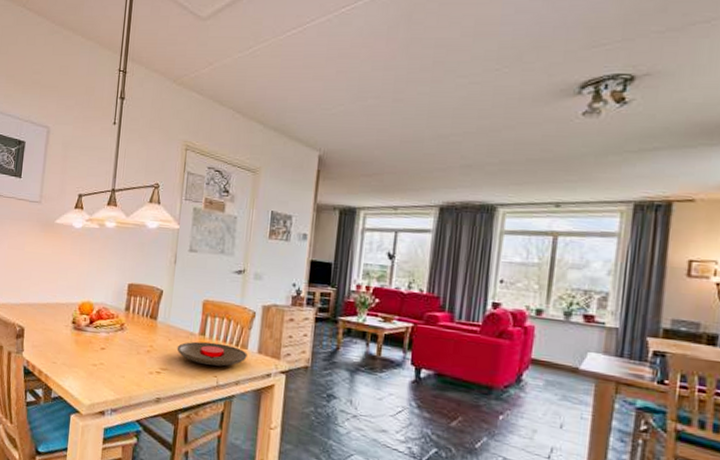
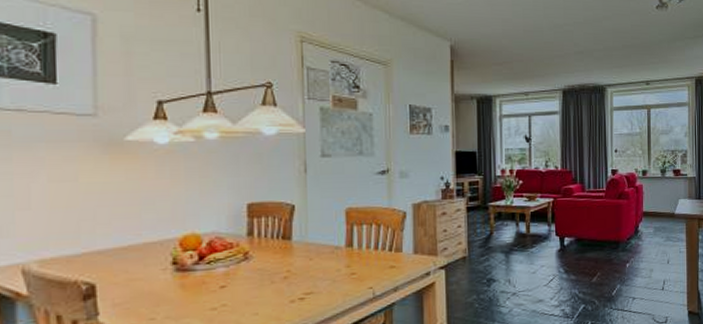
plate: present [177,341,247,367] -> none [321,251,403,278]

